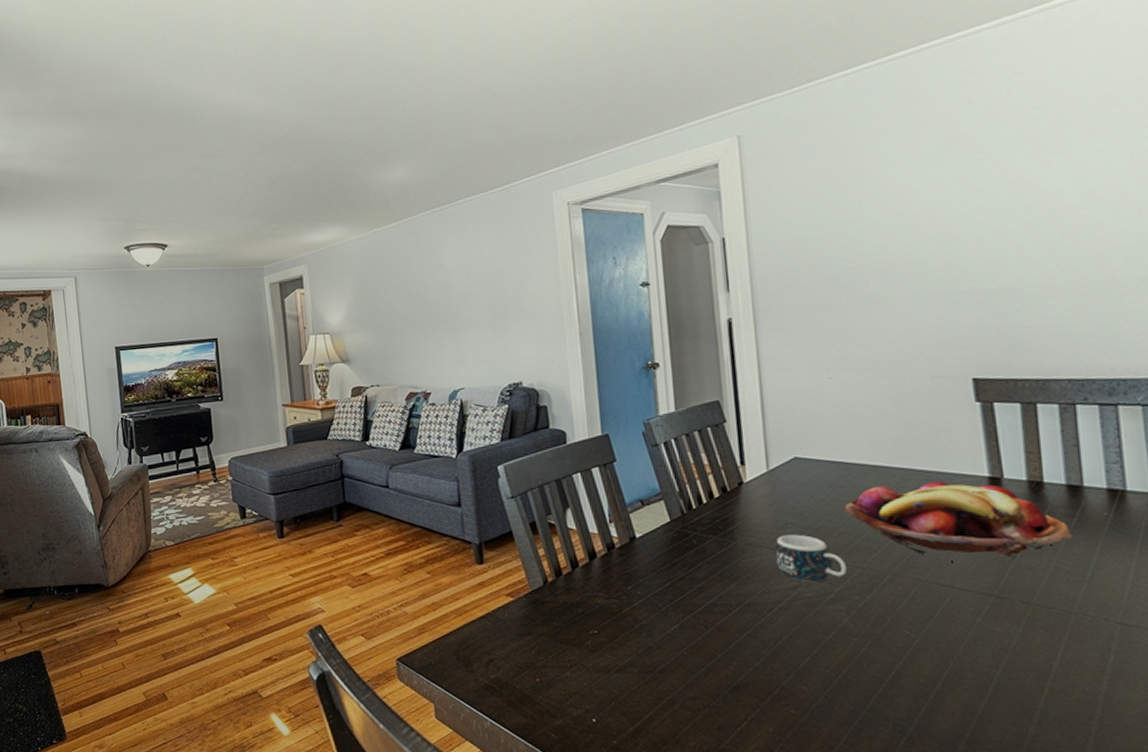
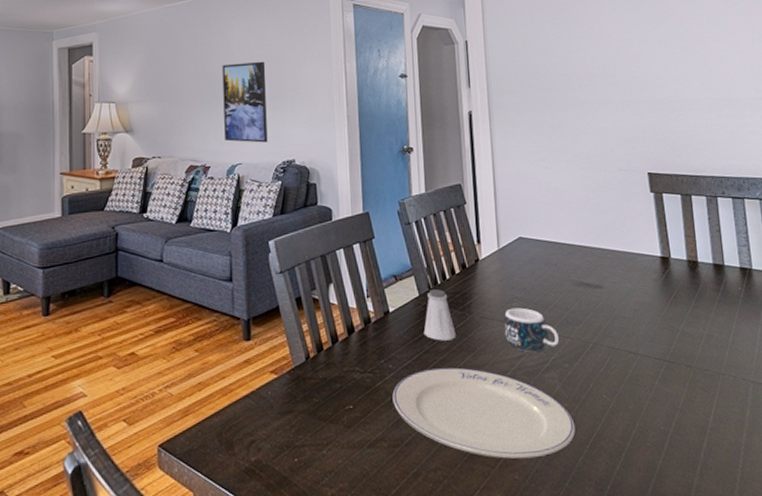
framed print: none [437,280,491,367] -> present [222,61,268,143]
plate: none [642,596,868,692] -> present [392,367,575,459]
saltshaker: none [676,514,716,568] -> present [423,289,456,341]
fruit basket: present [843,481,1074,563] -> none [556,260,719,332]

